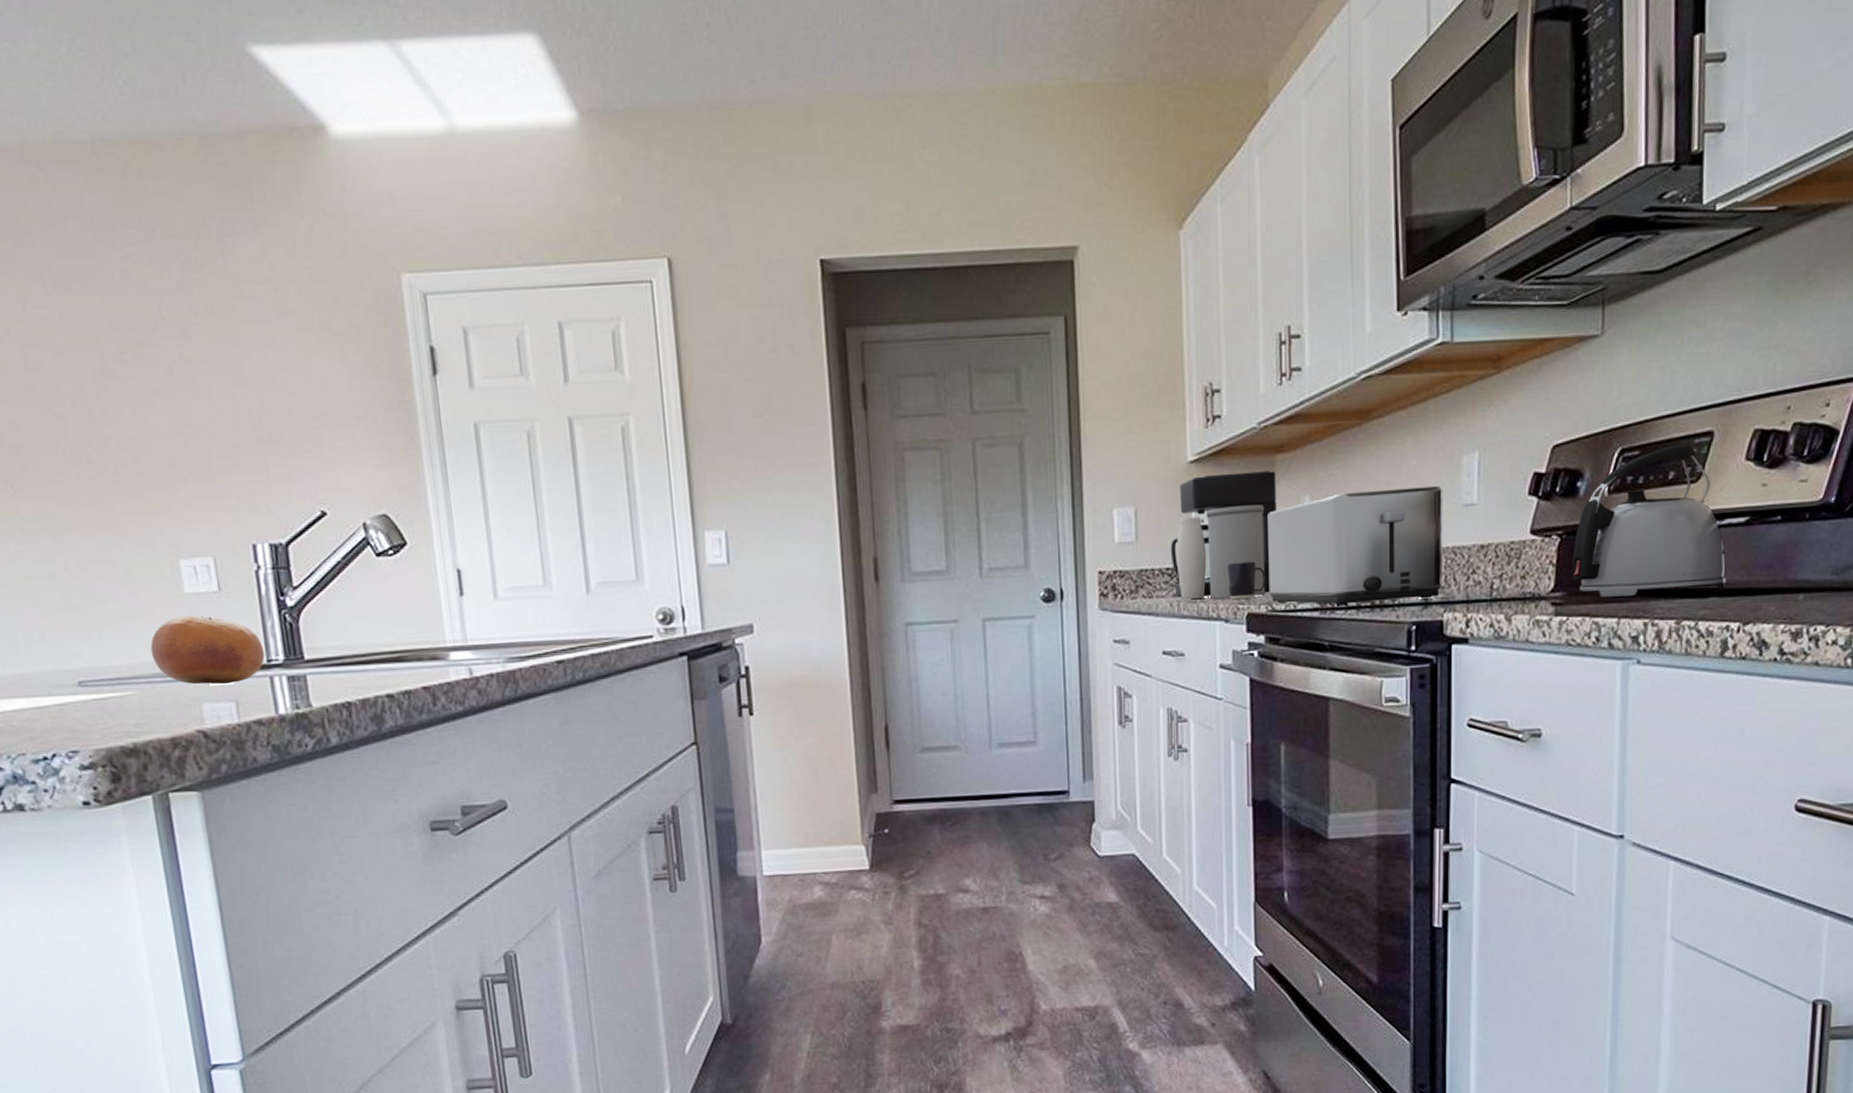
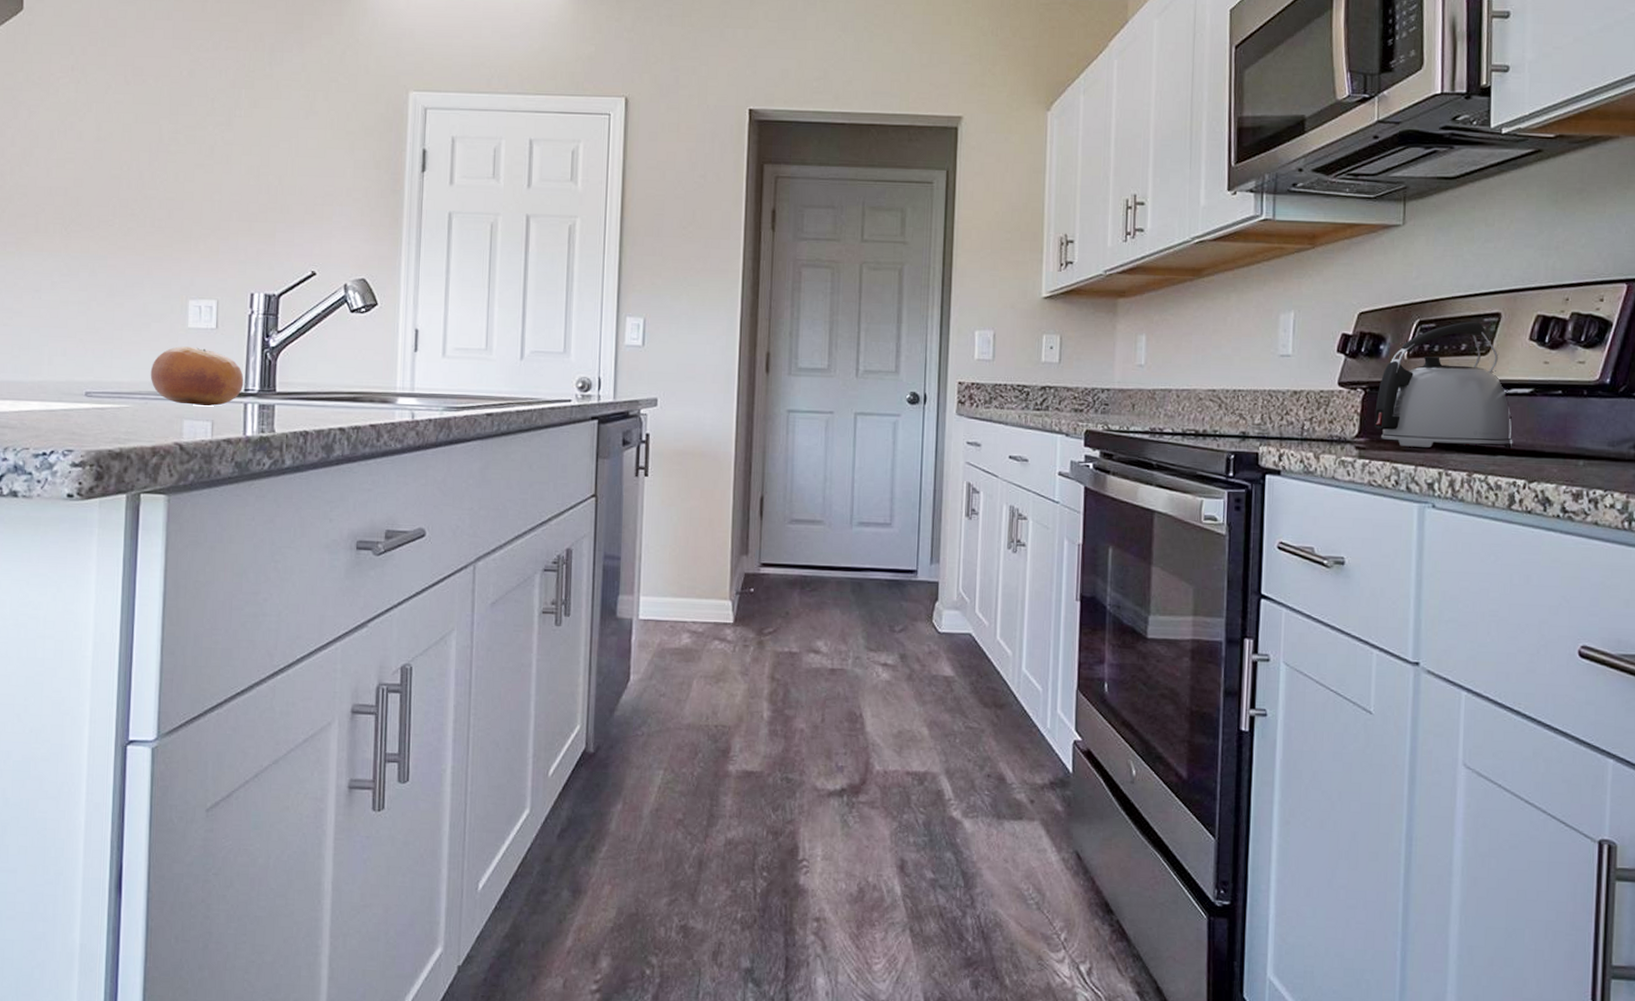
coffee maker: present [1170,471,1276,598] -> none [1022,310,1117,414]
vase: present [1176,517,1207,601] -> none [1026,343,1054,414]
canister: present [1206,505,1266,599] -> none [1054,338,1106,416]
mug: present [1225,561,1266,599] -> none [1069,385,1104,417]
toaster: present [1268,485,1443,605] -> none [1105,335,1262,432]

